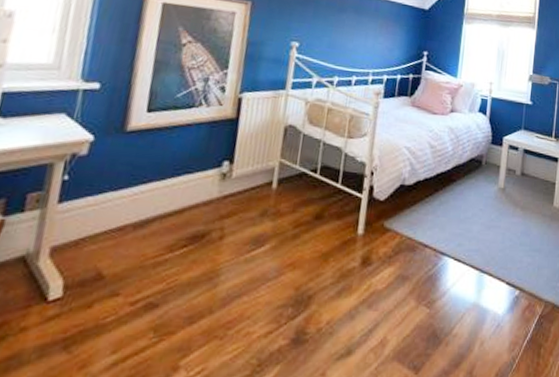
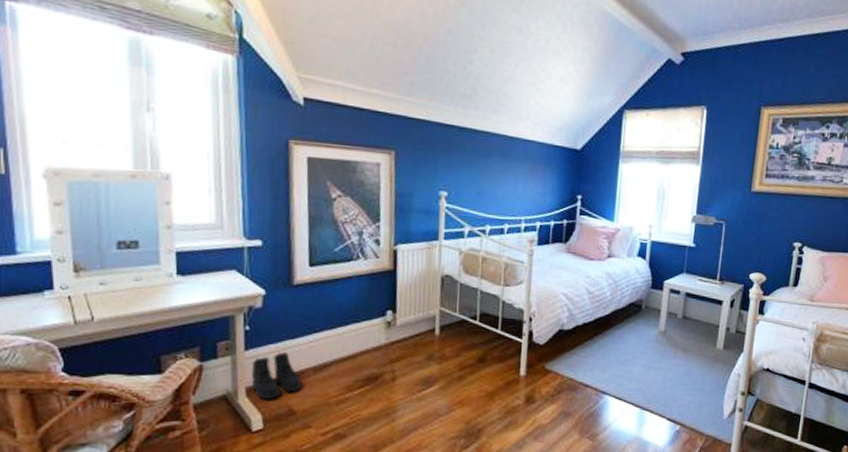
boots: none [58,205,118,262] -> present [251,352,303,400]

